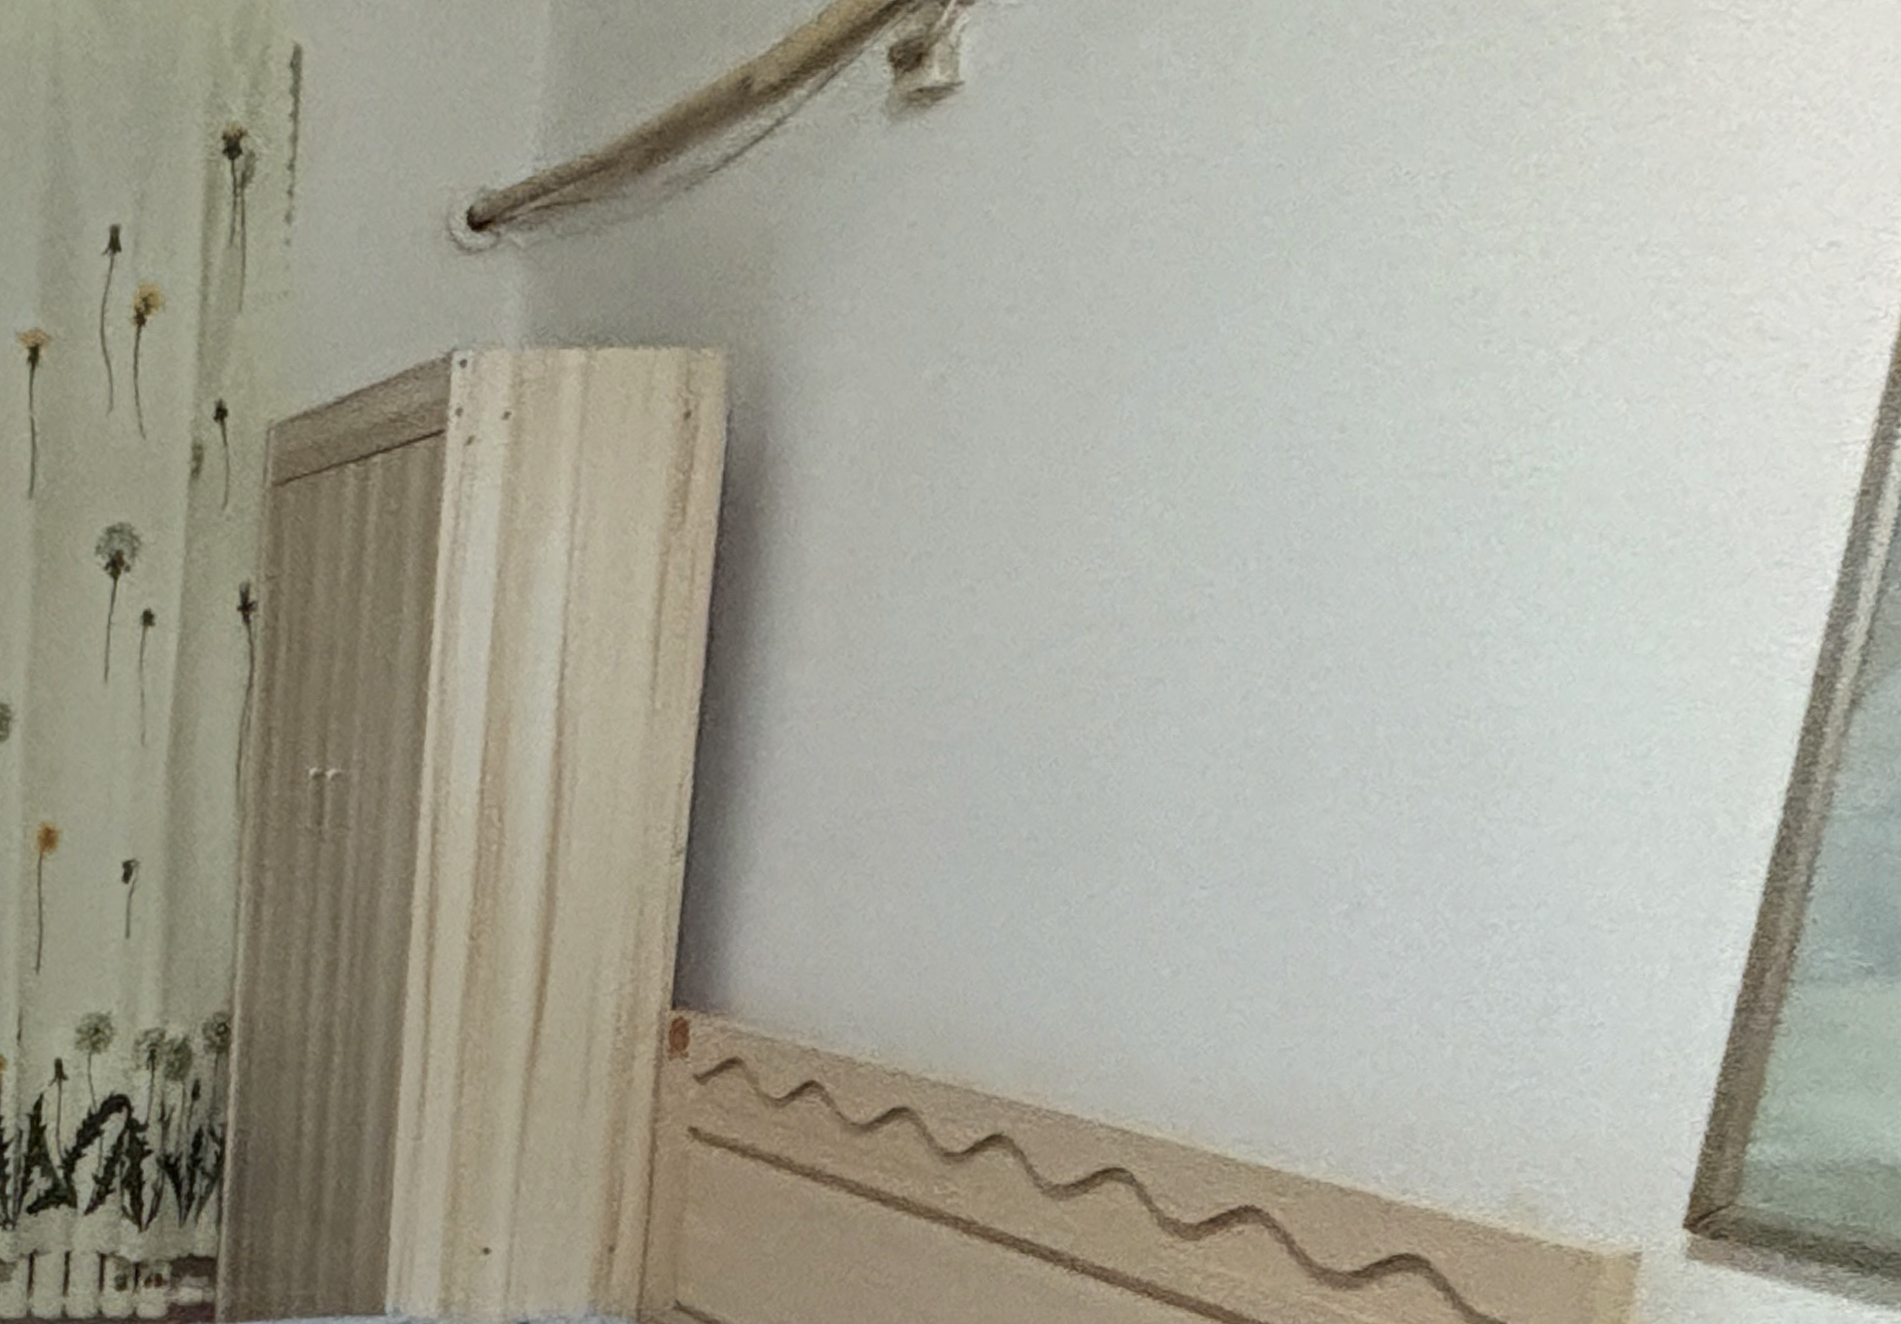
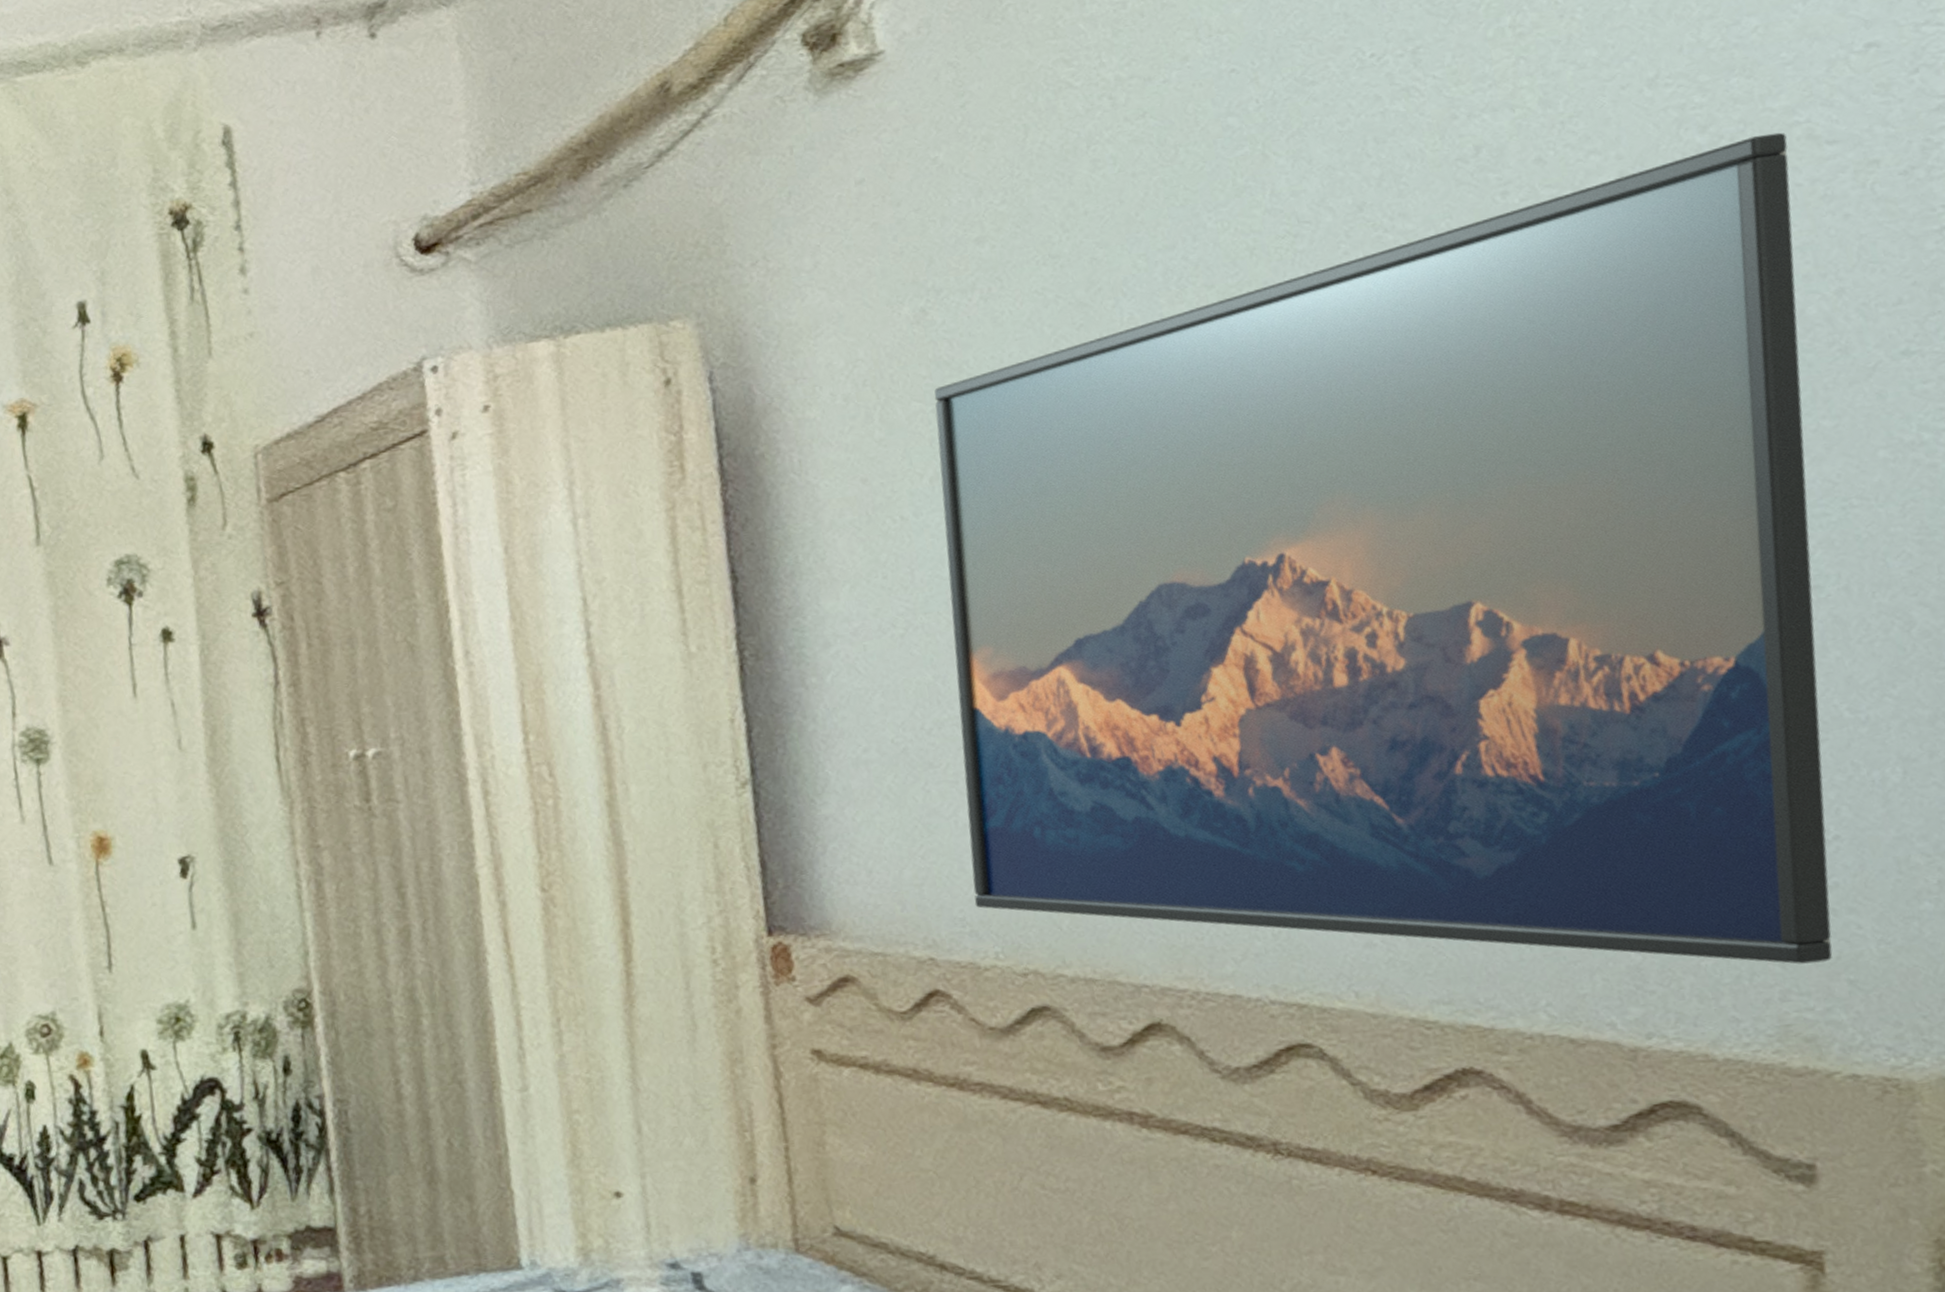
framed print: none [863,320,1739,1139] -> present [934,132,1833,965]

